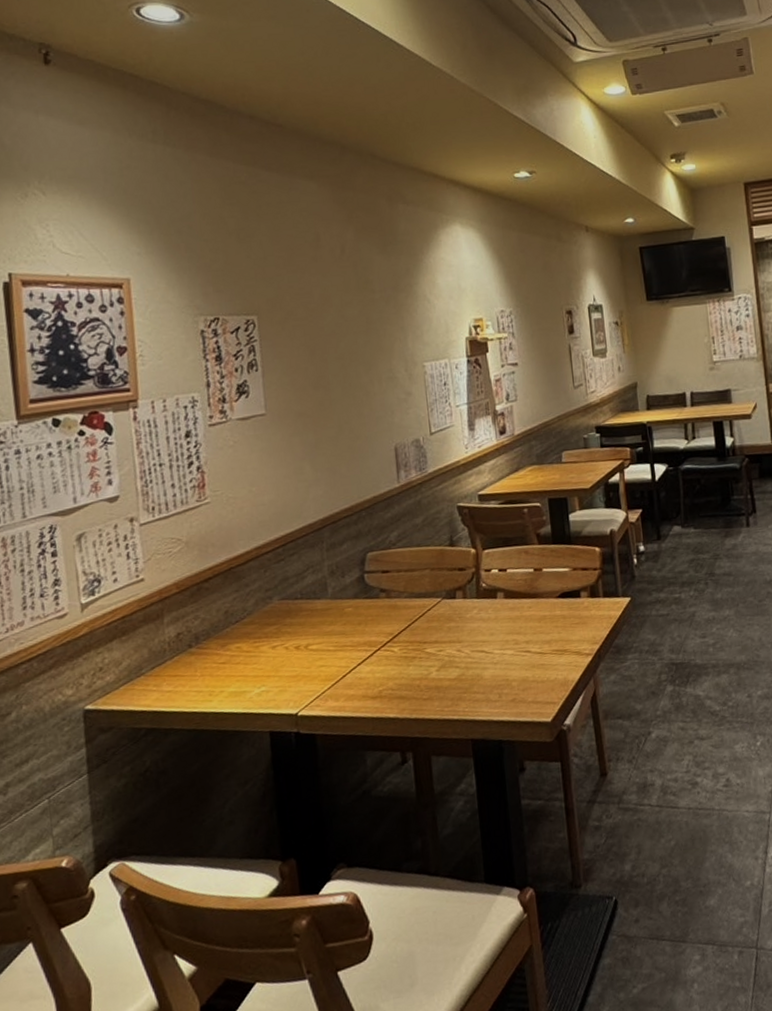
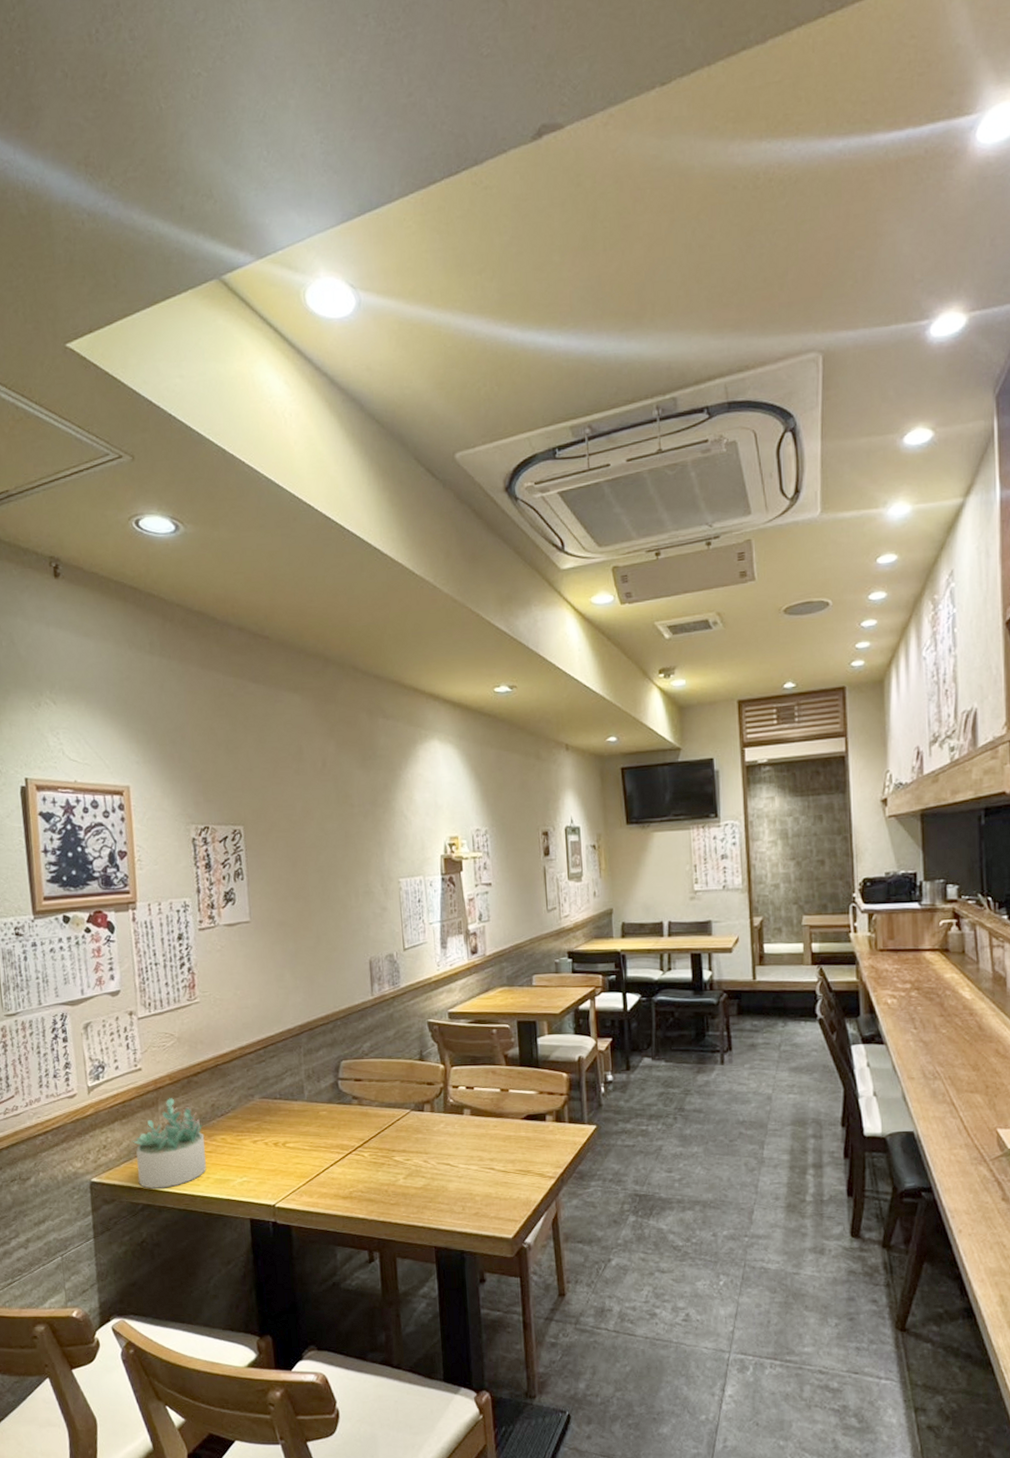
succulent plant: none [133,608,220,711] -> present [132,1098,206,1189]

